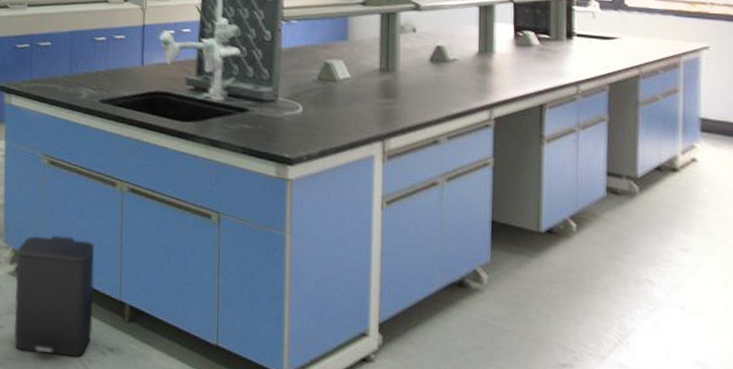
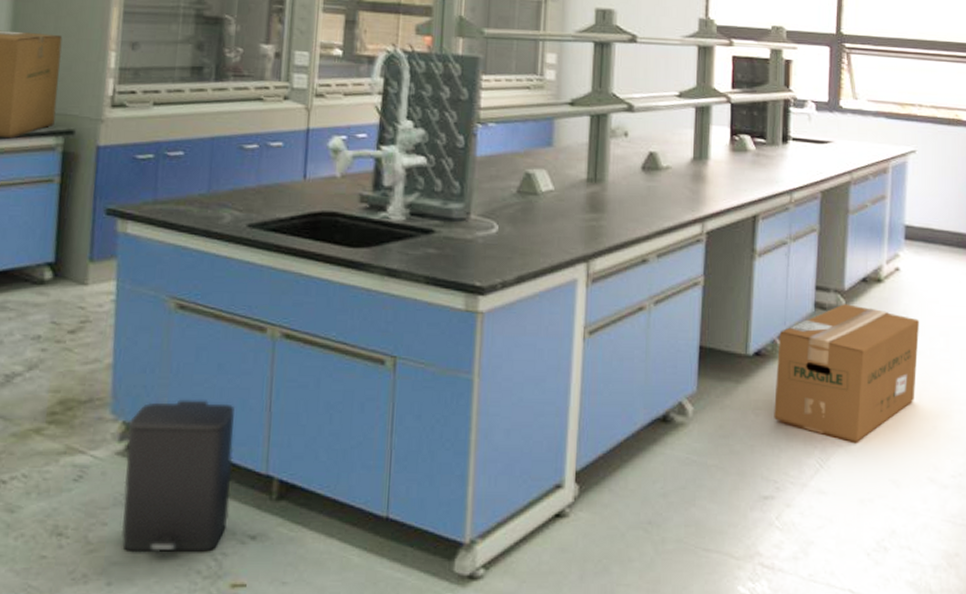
box: none [568,190,722,324] -> present [774,304,920,444]

